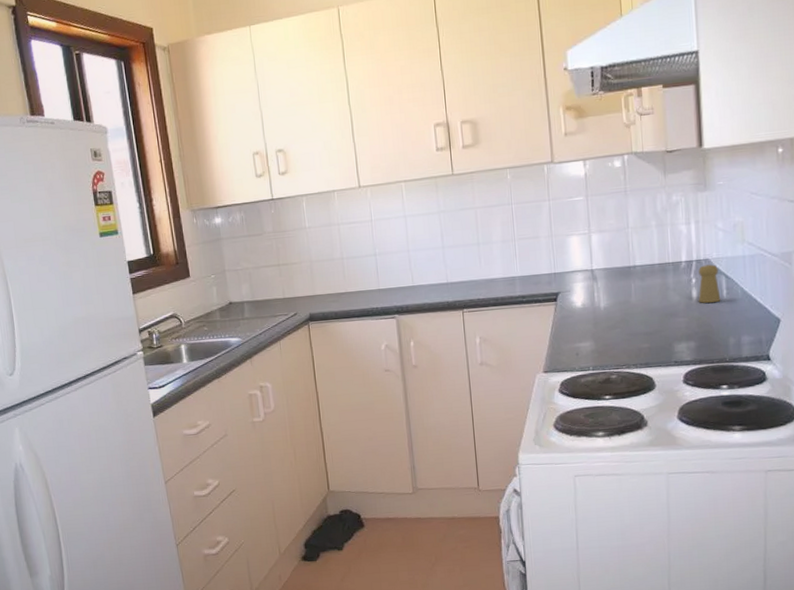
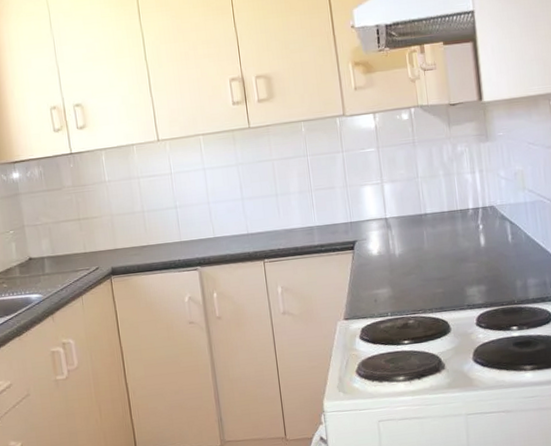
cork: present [698,264,721,303] -> none [485,211,507,248]

